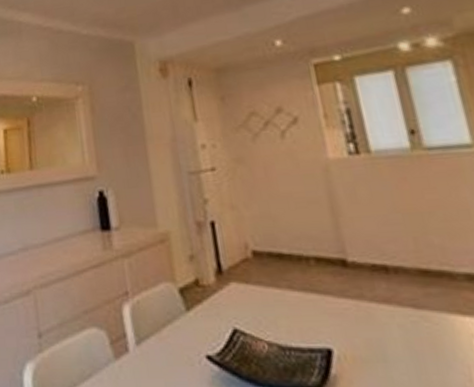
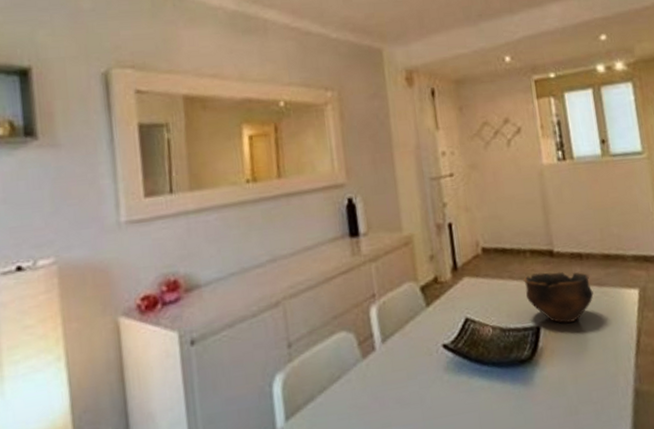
bowl: none [307,285,408,349] -> present [523,271,594,323]

